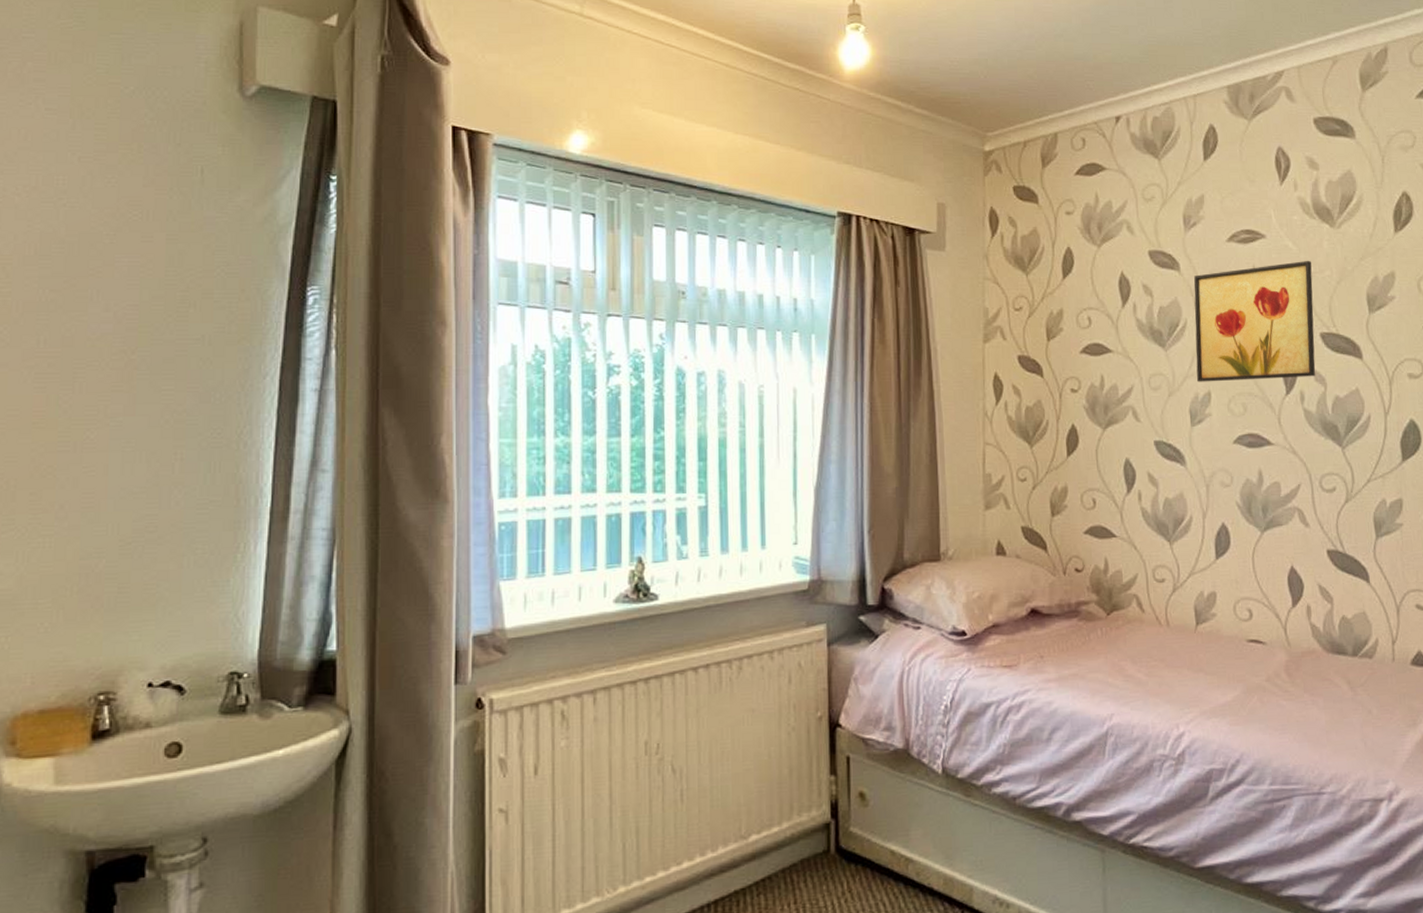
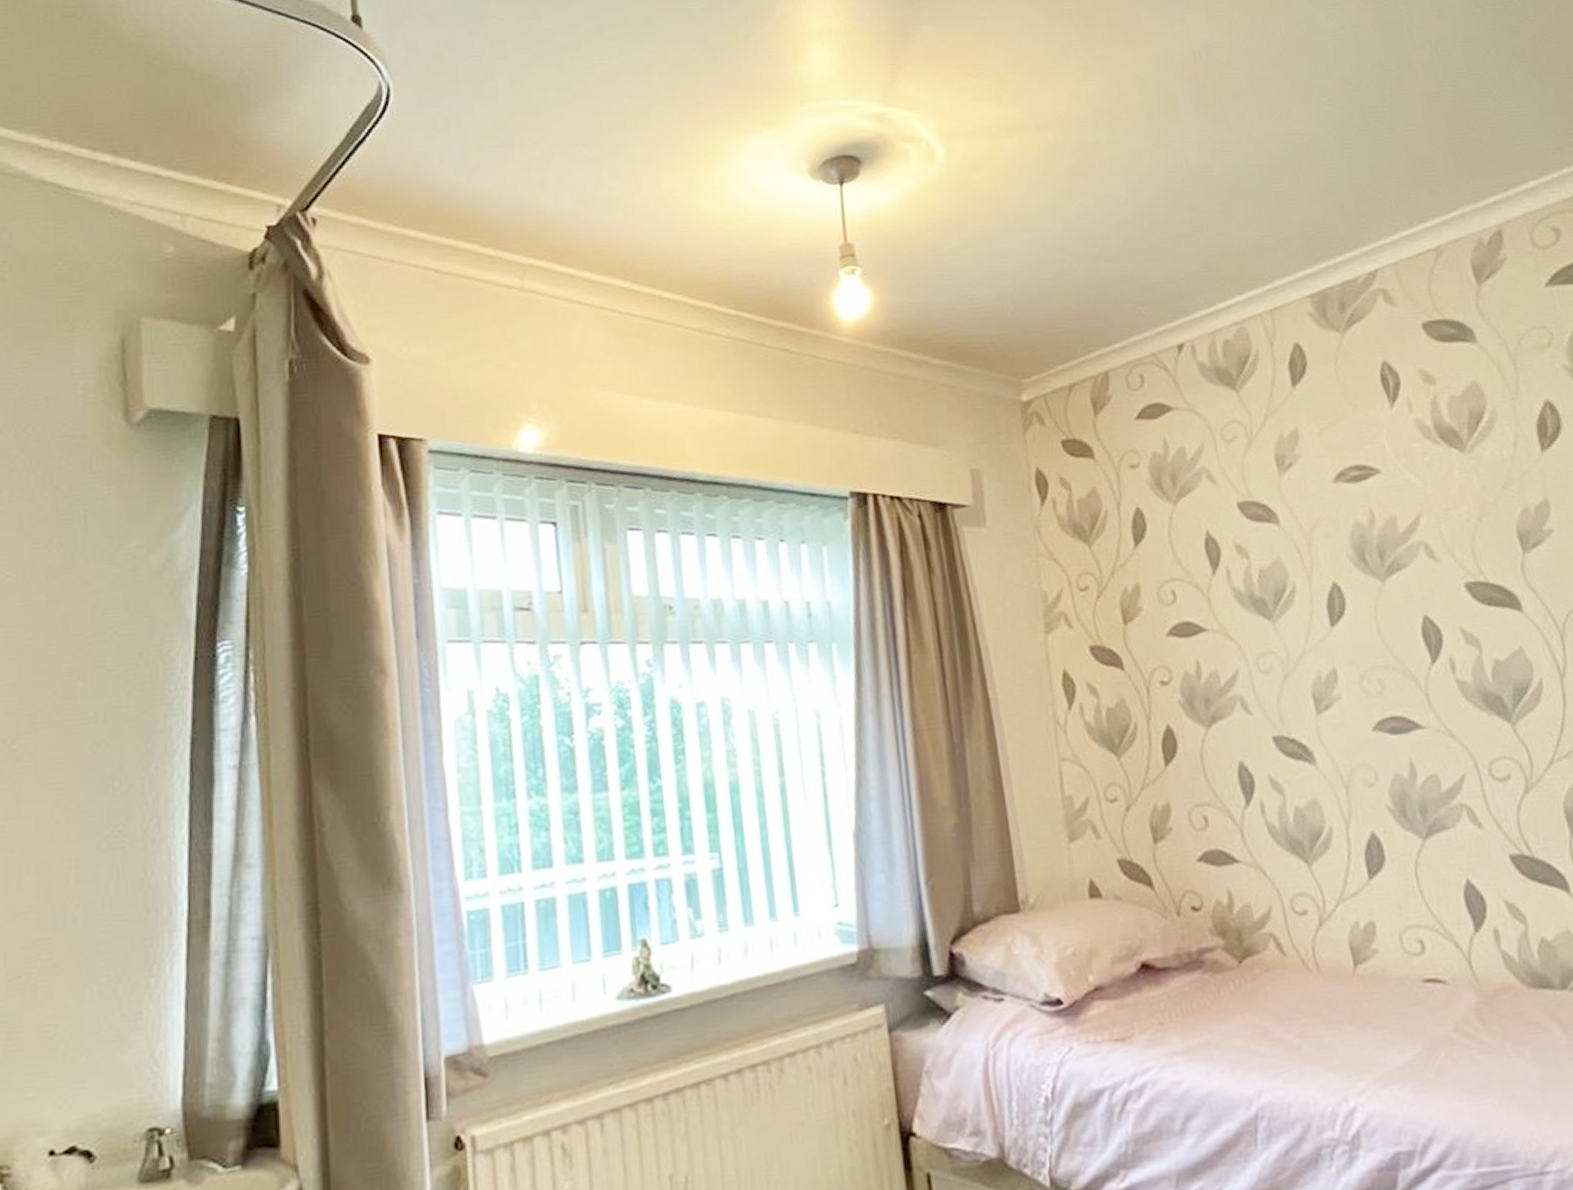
wall art: present [1194,260,1316,382] -> none [1297,495,1466,659]

